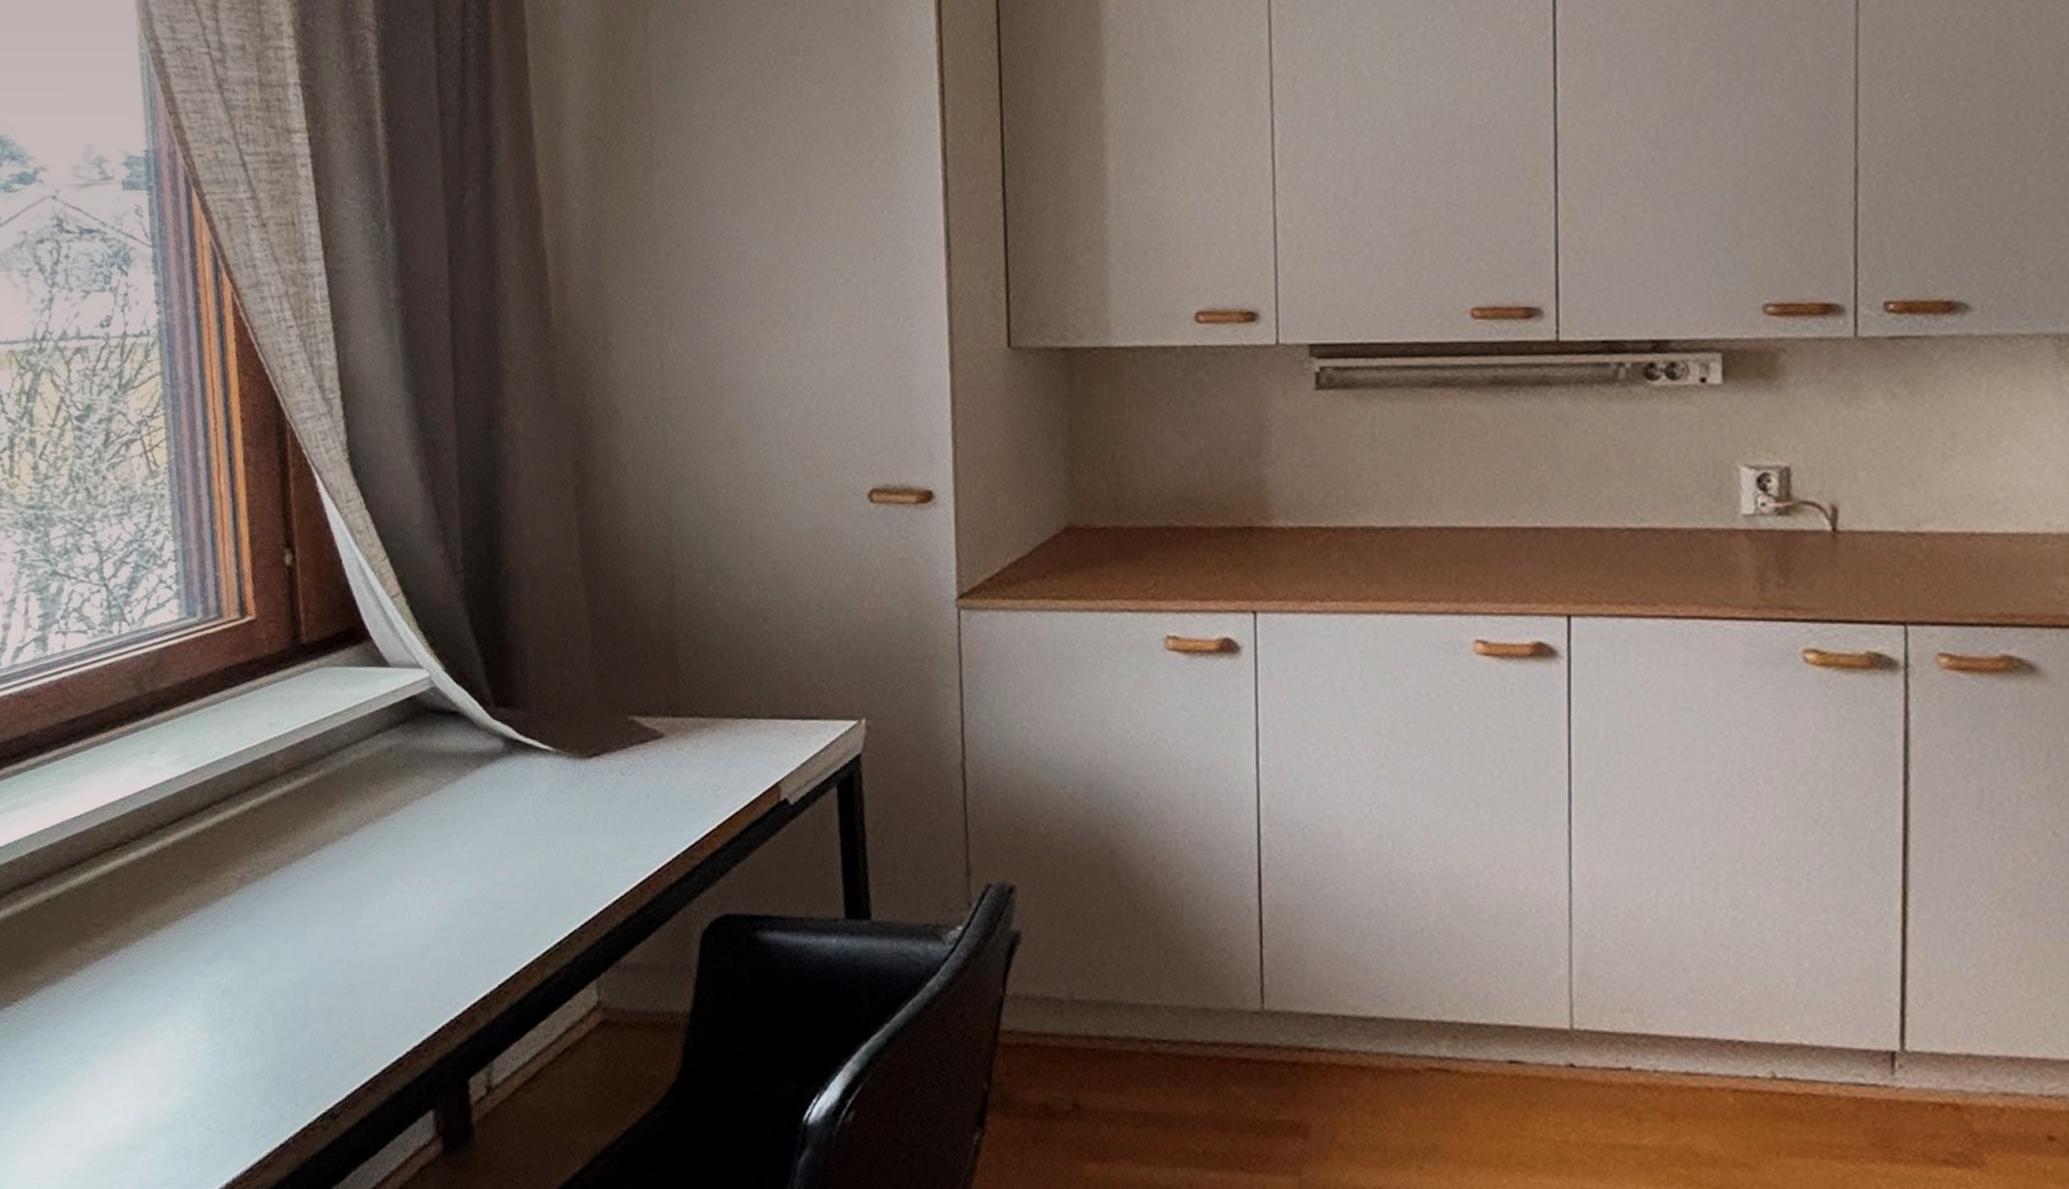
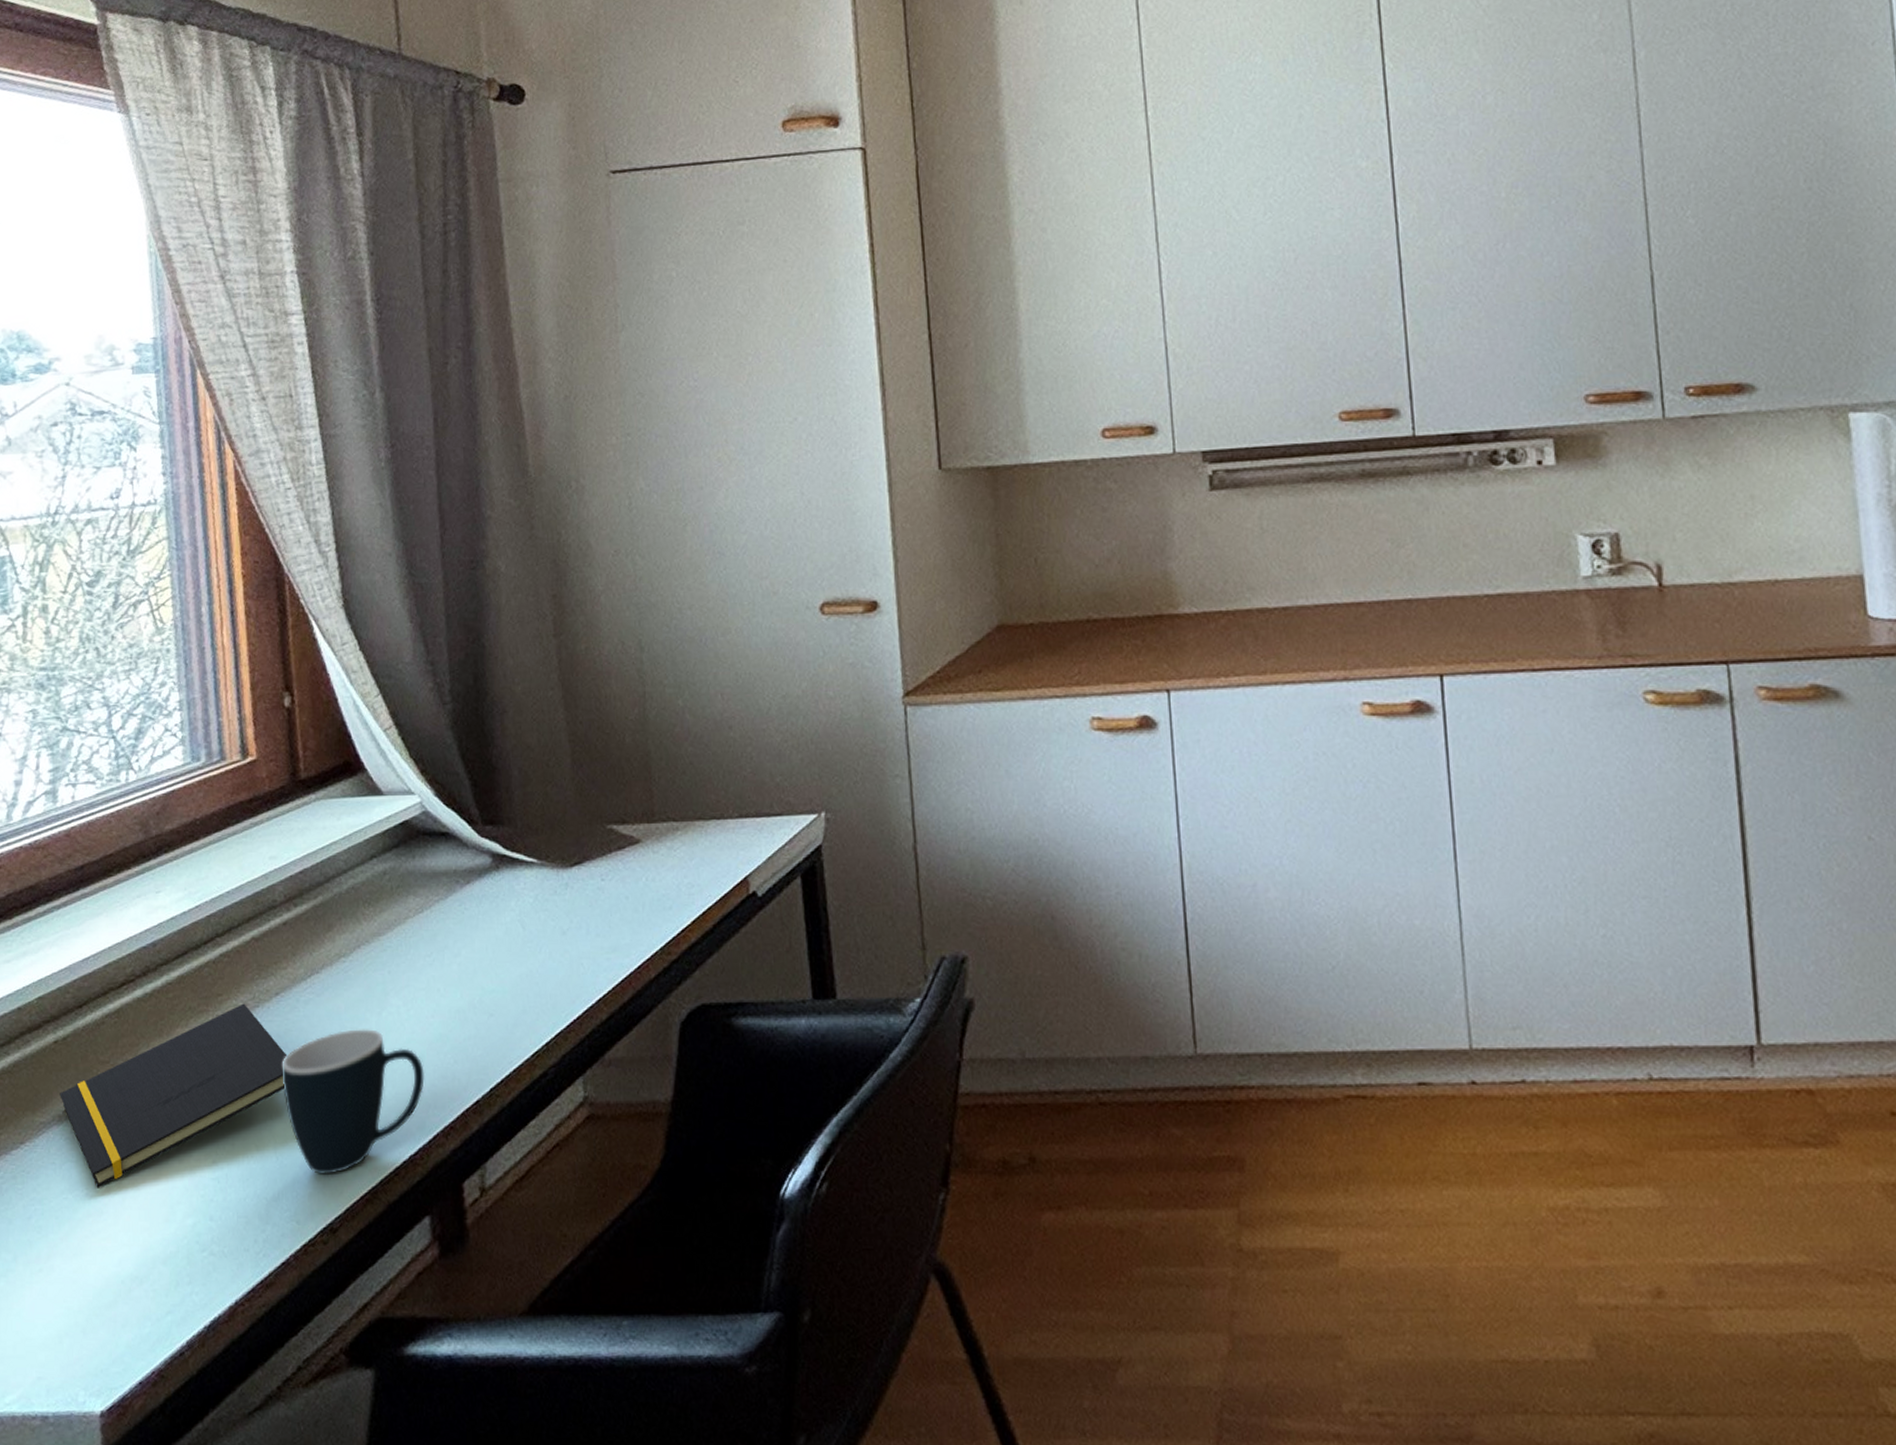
notepad: none [53,875,287,1053] -> present [60,1003,288,1188]
mug: none [282,911,430,1059] -> present [283,1029,425,1174]

